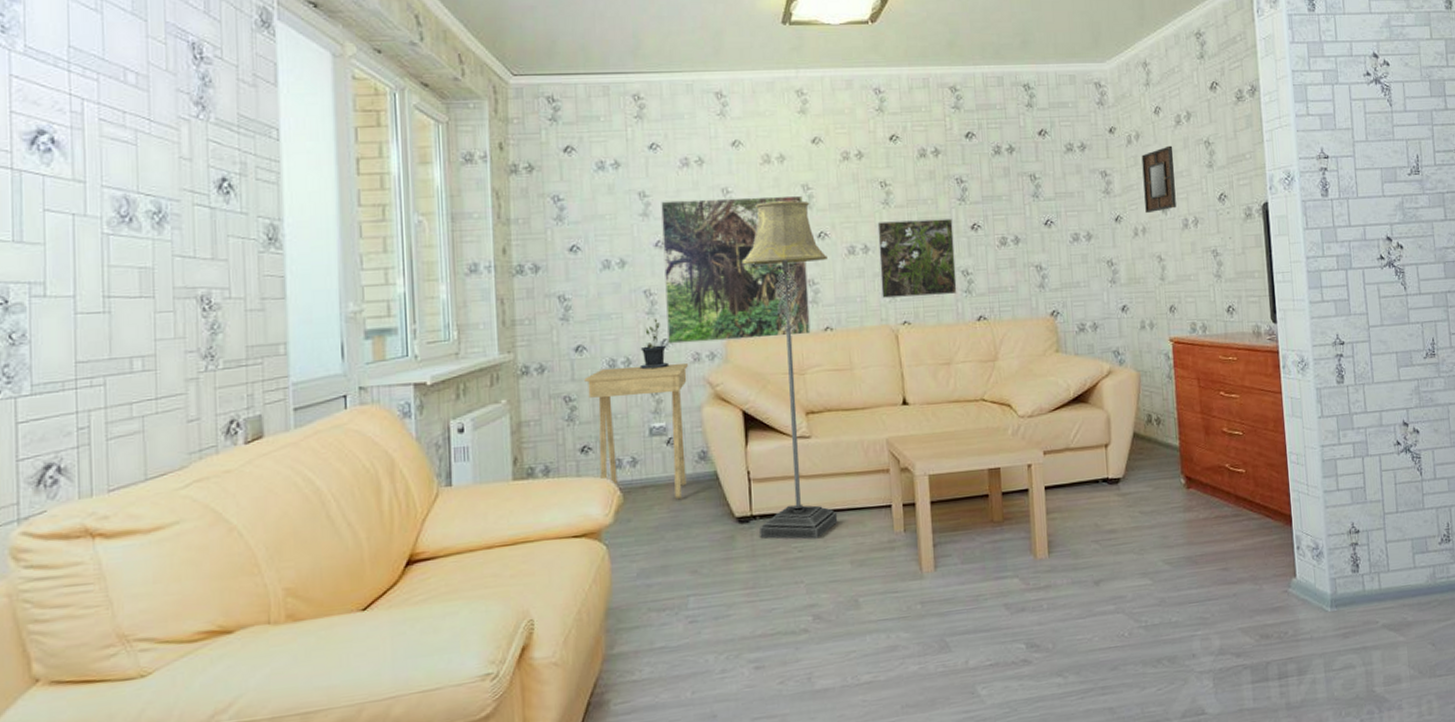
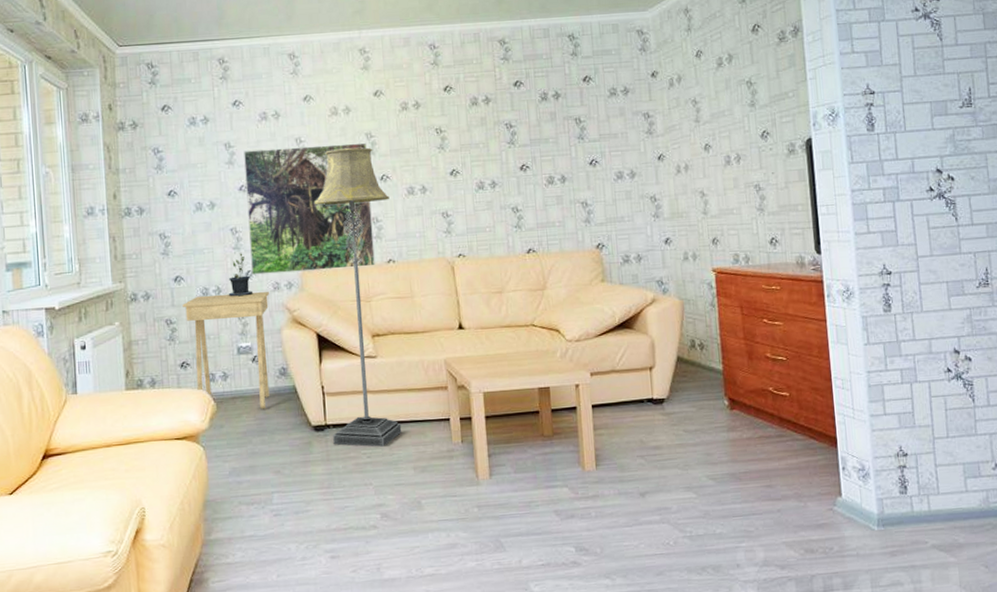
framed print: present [877,218,957,299] -> none [434,160,508,234]
home mirror: present [1141,145,1176,214] -> none [683,87,719,152]

